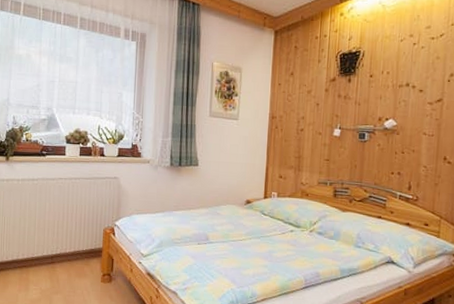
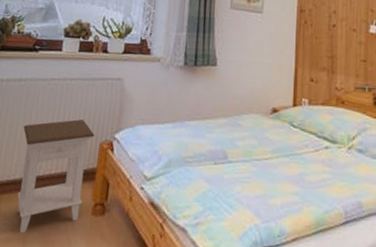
nightstand: none [40,210,99,295] -> present [17,119,95,233]

